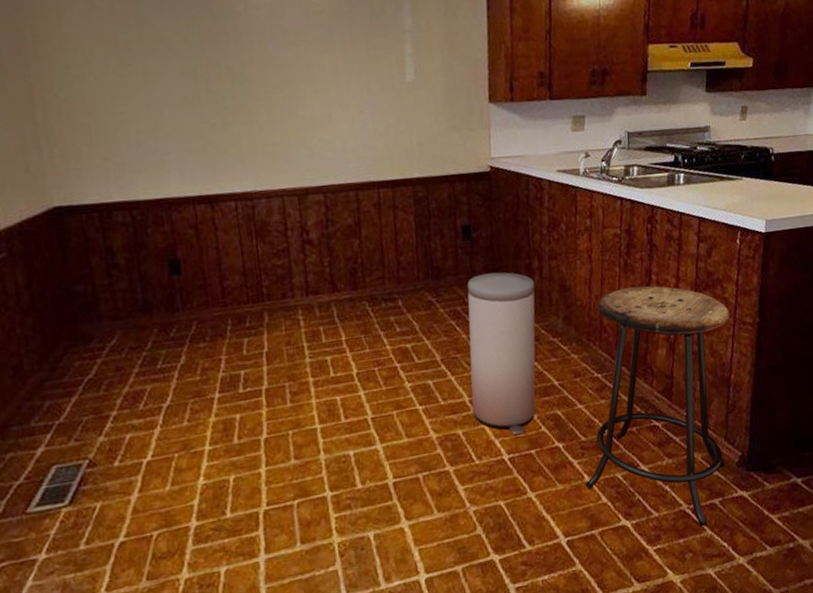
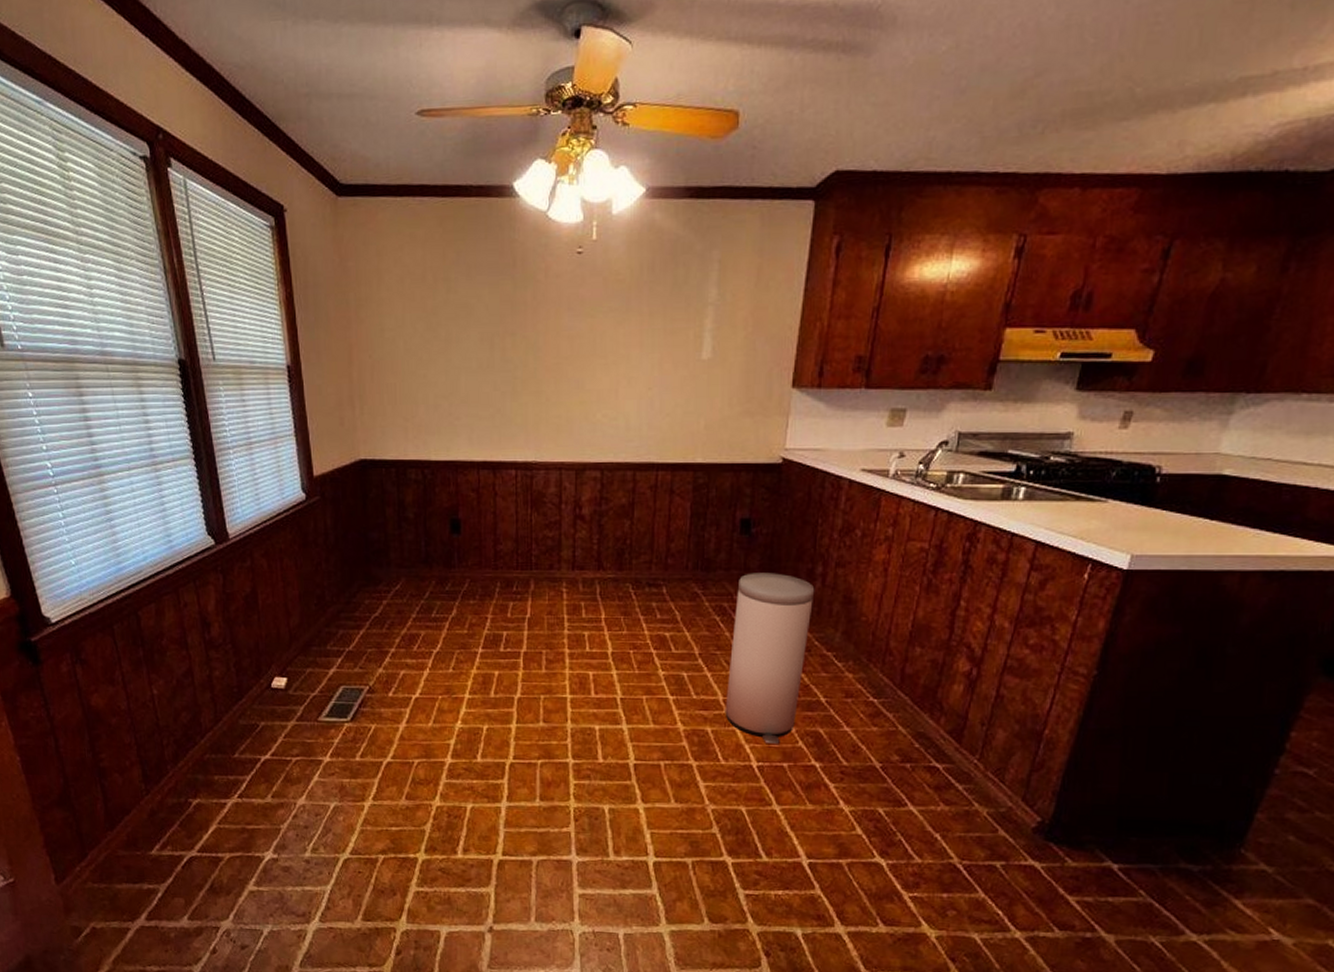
bar stool: present [585,286,730,527] -> none [839,611,1058,887]

